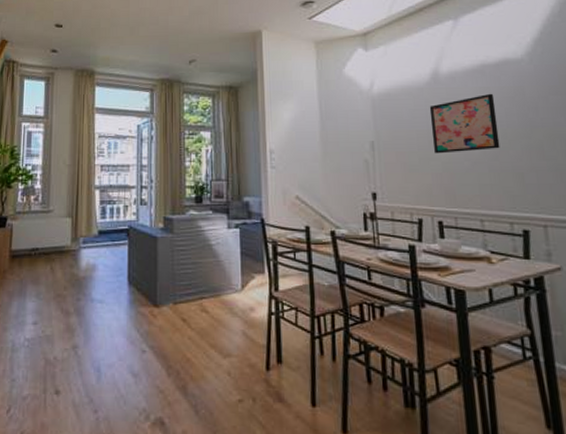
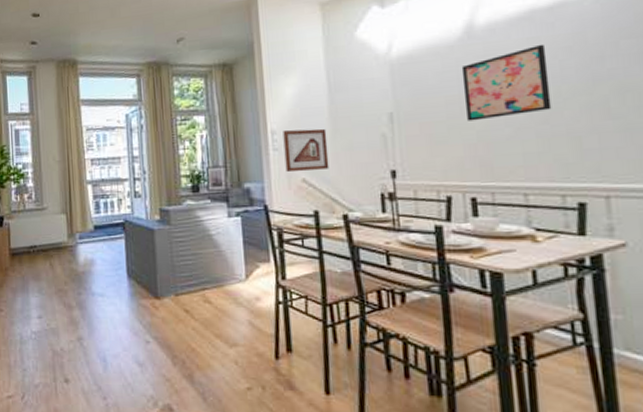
picture frame: none [280,151,320,189] -> present [283,128,330,173]

